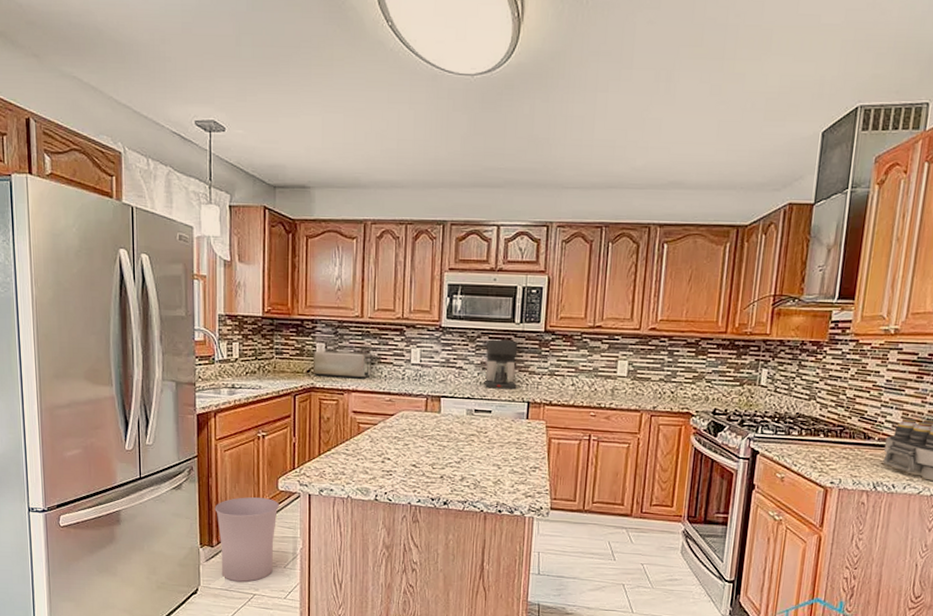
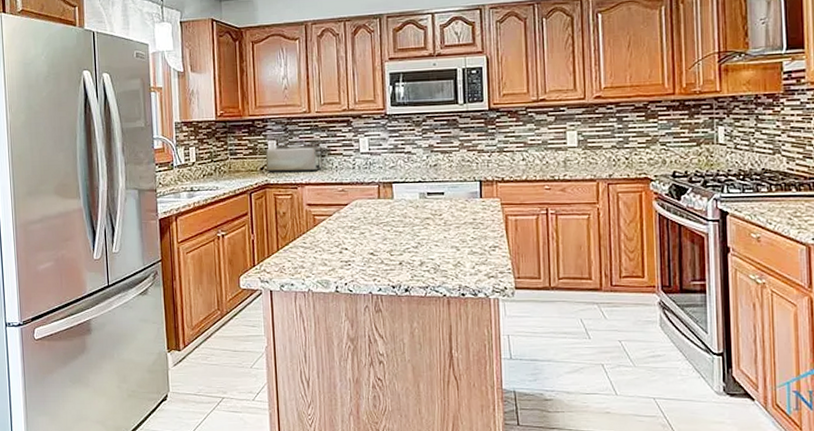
waste bin: present [214,497,279,582] -> none [180,297,242,385]
coffee maker: present [484,339,518,390] -> none [433,121,467,170]

